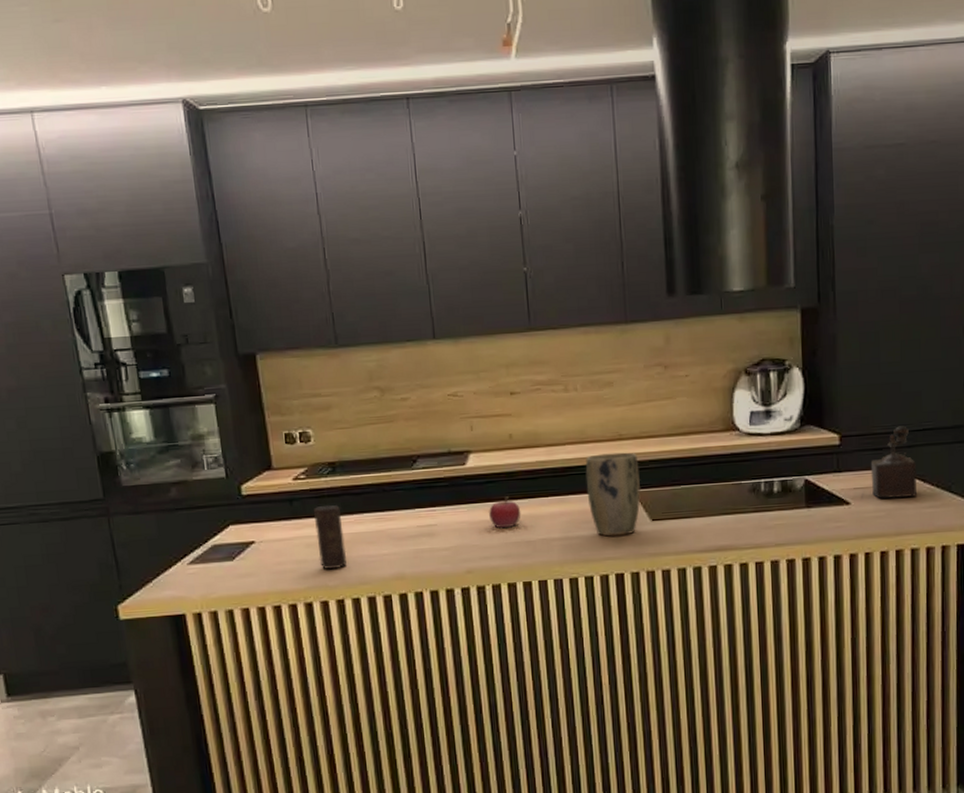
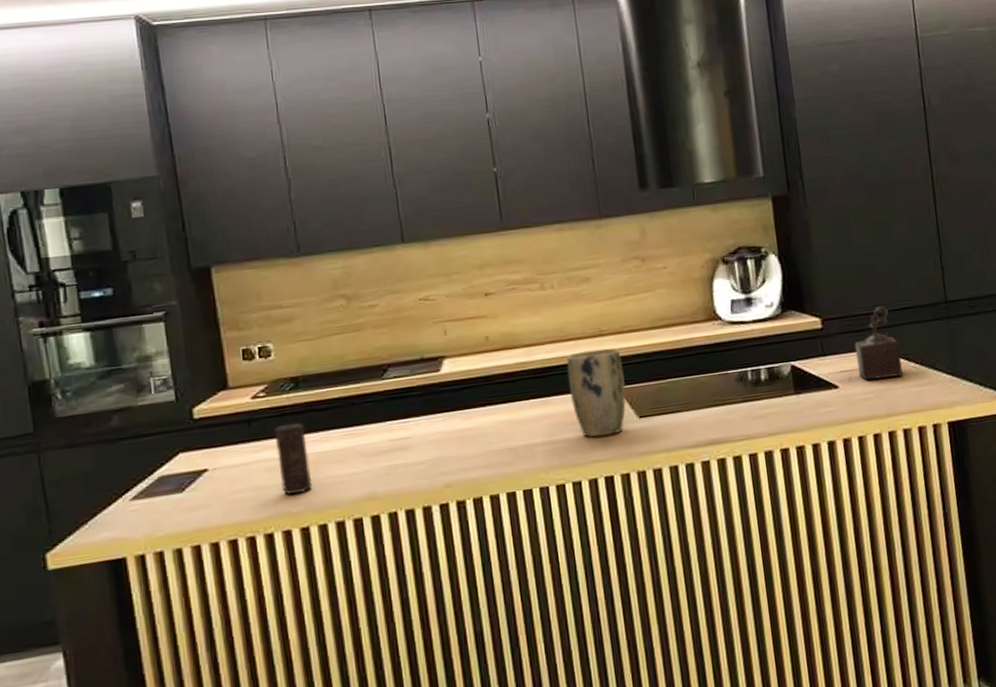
fruit: present [489,496,521,529] -> none [467,402,502,437]

